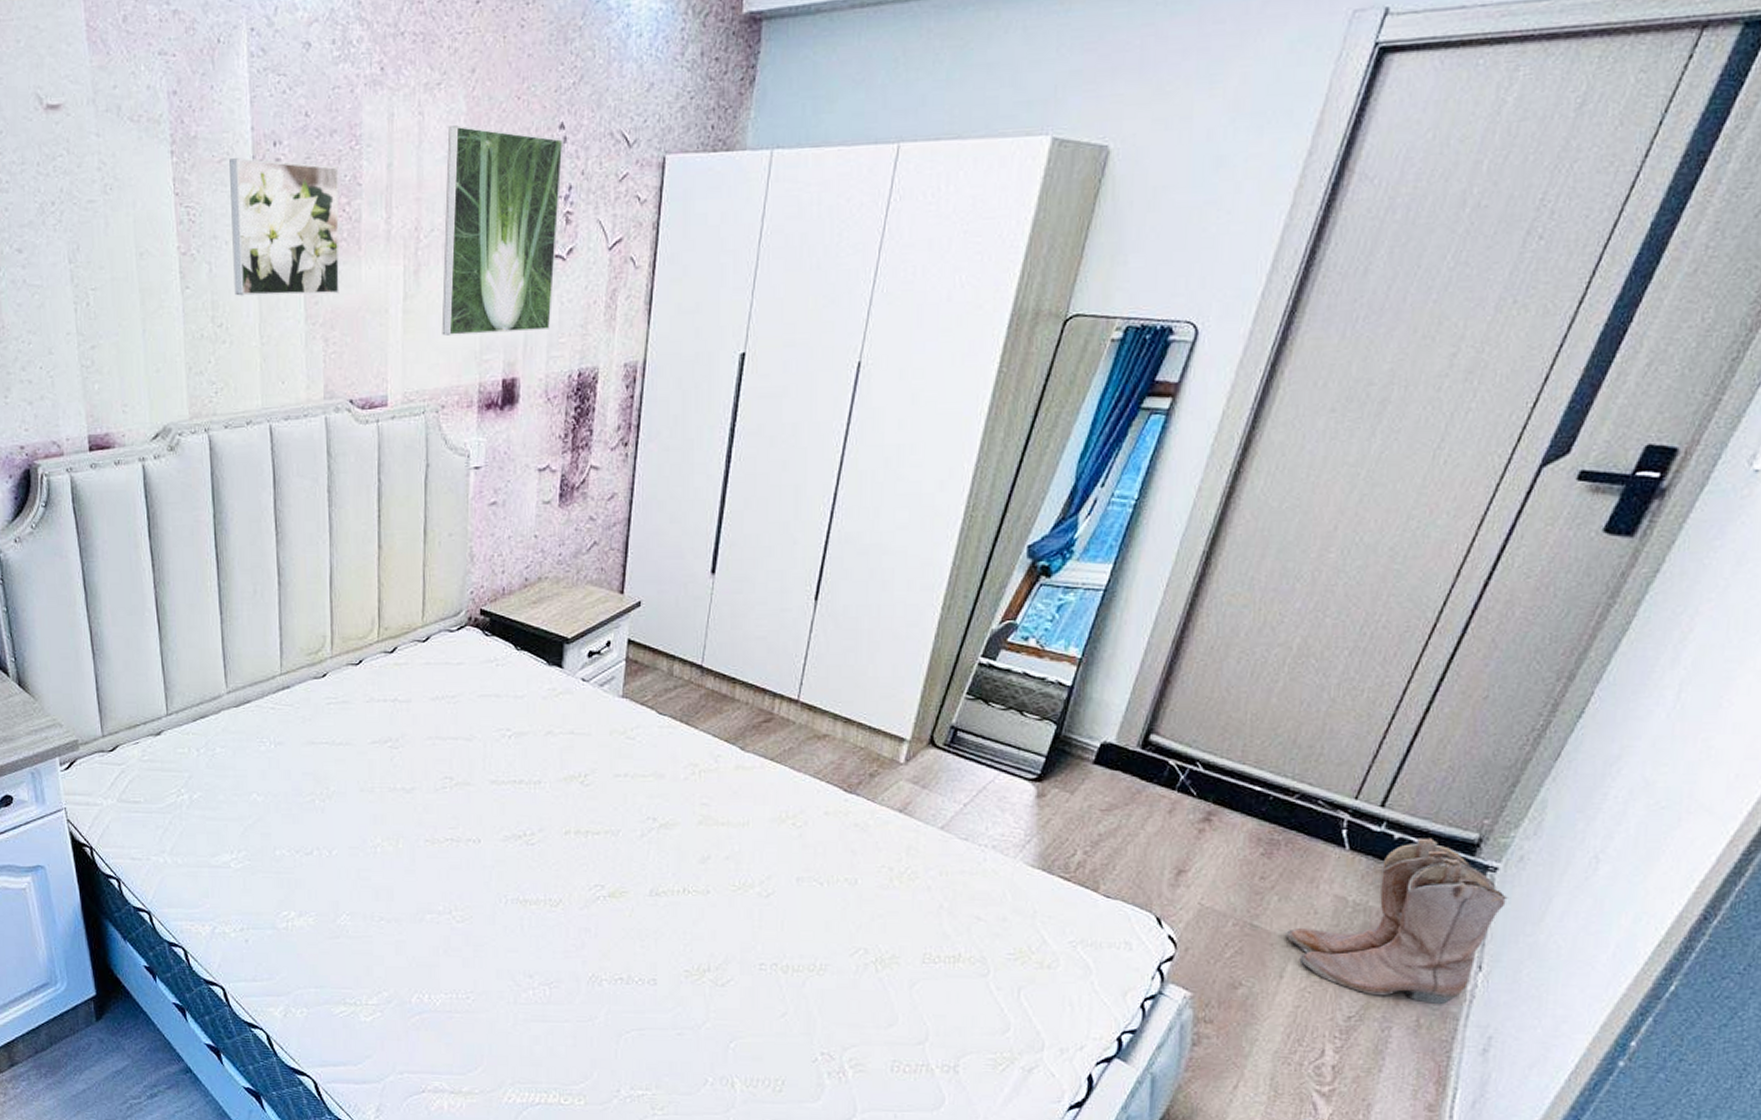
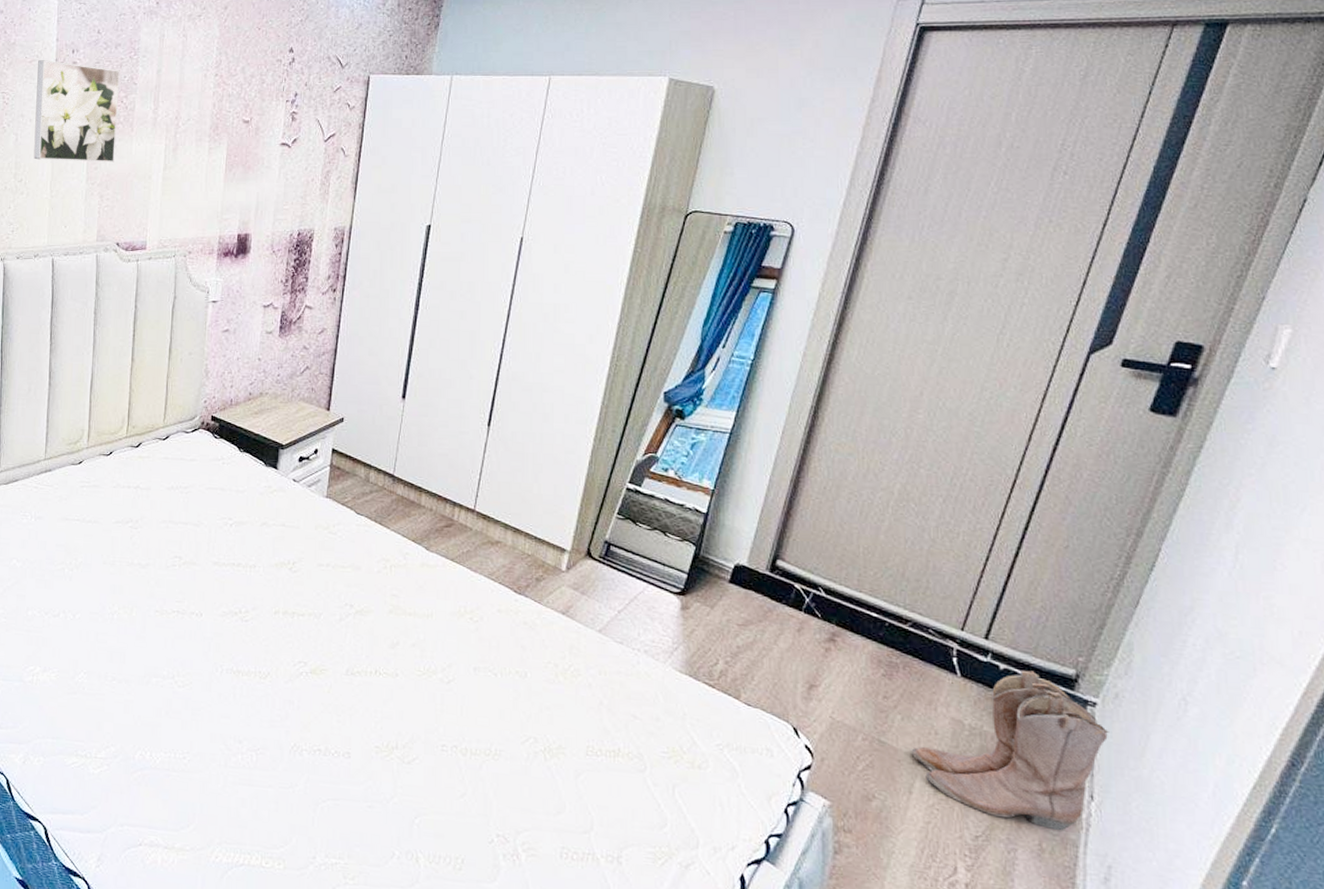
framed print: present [441,125,563,336] -> none [192,46,292,199]

